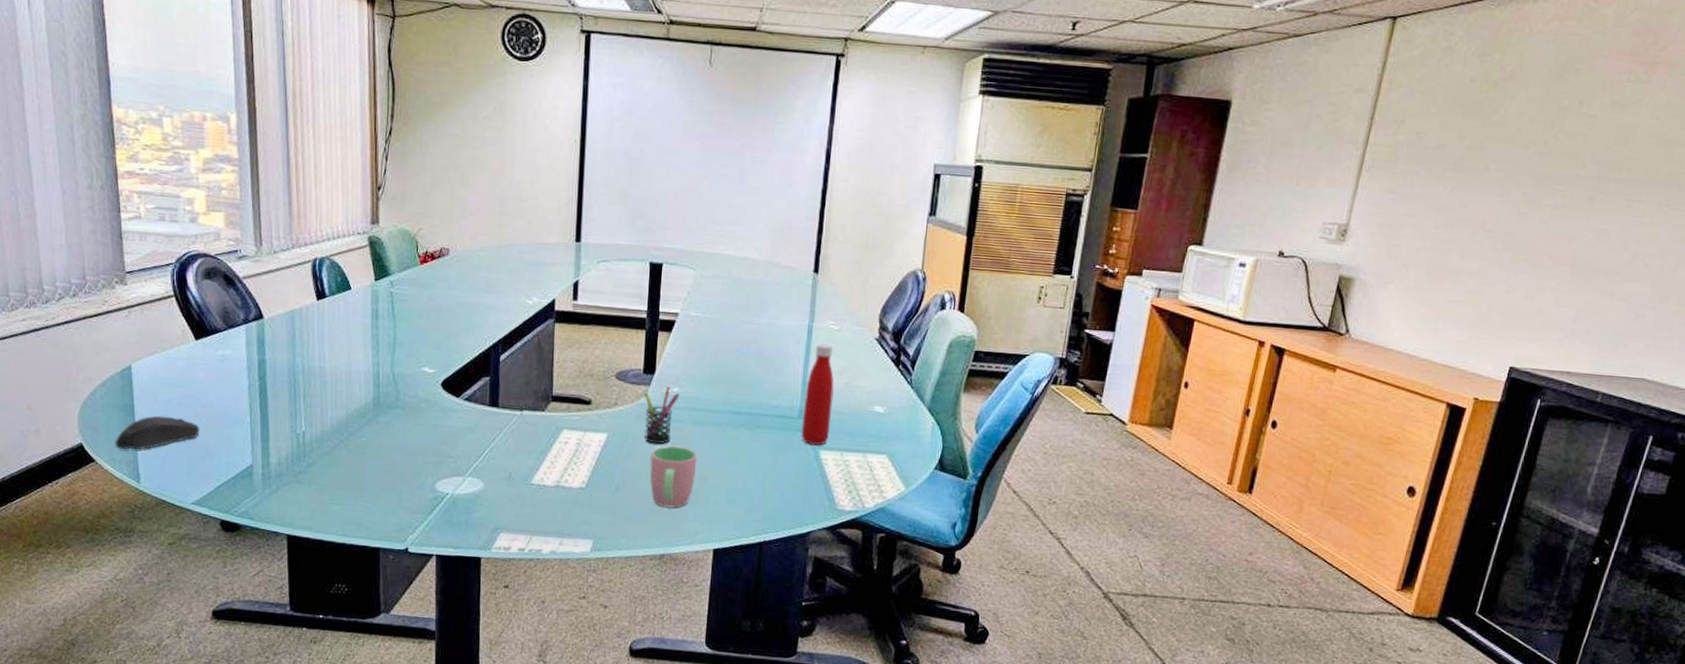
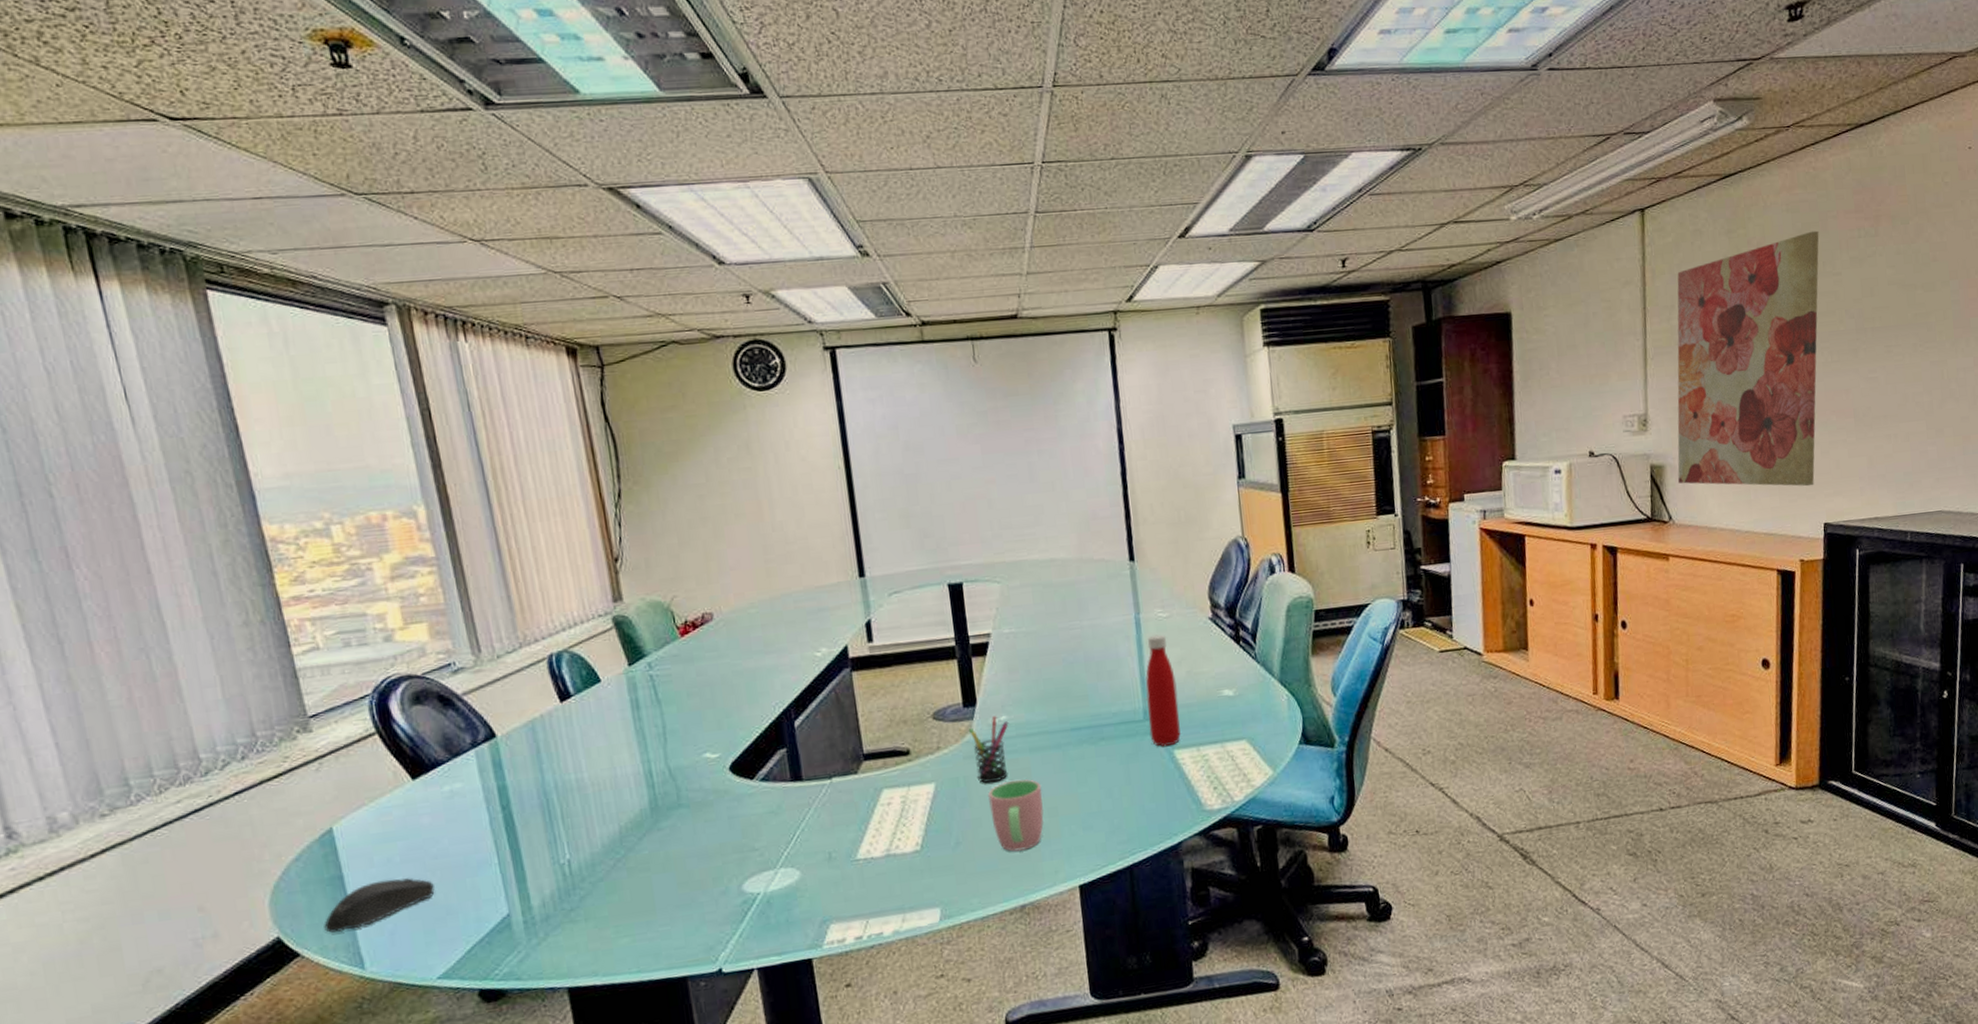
wall art: none [1365,67,1584,328] -> present [1677,230,1819,487]

